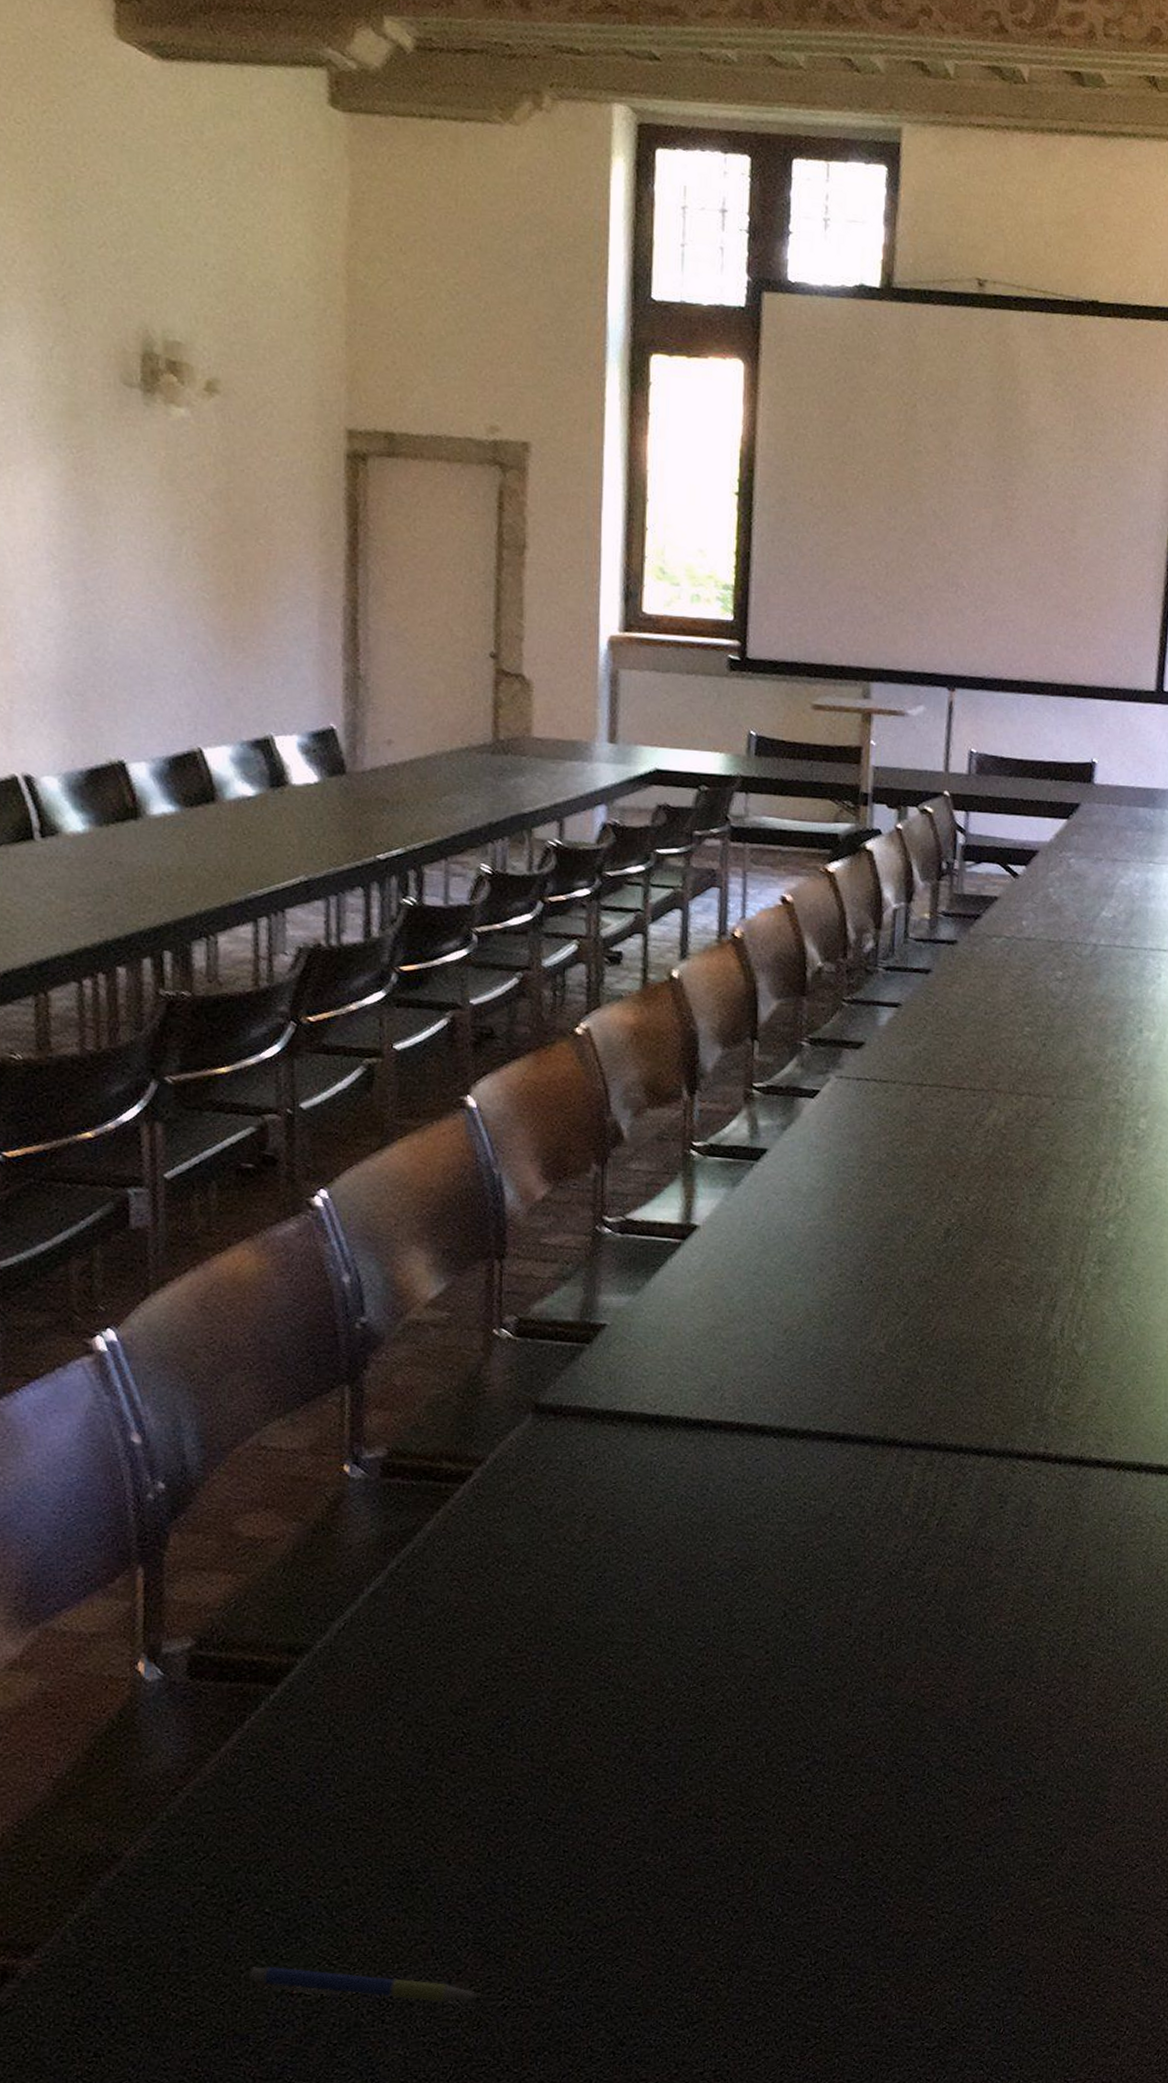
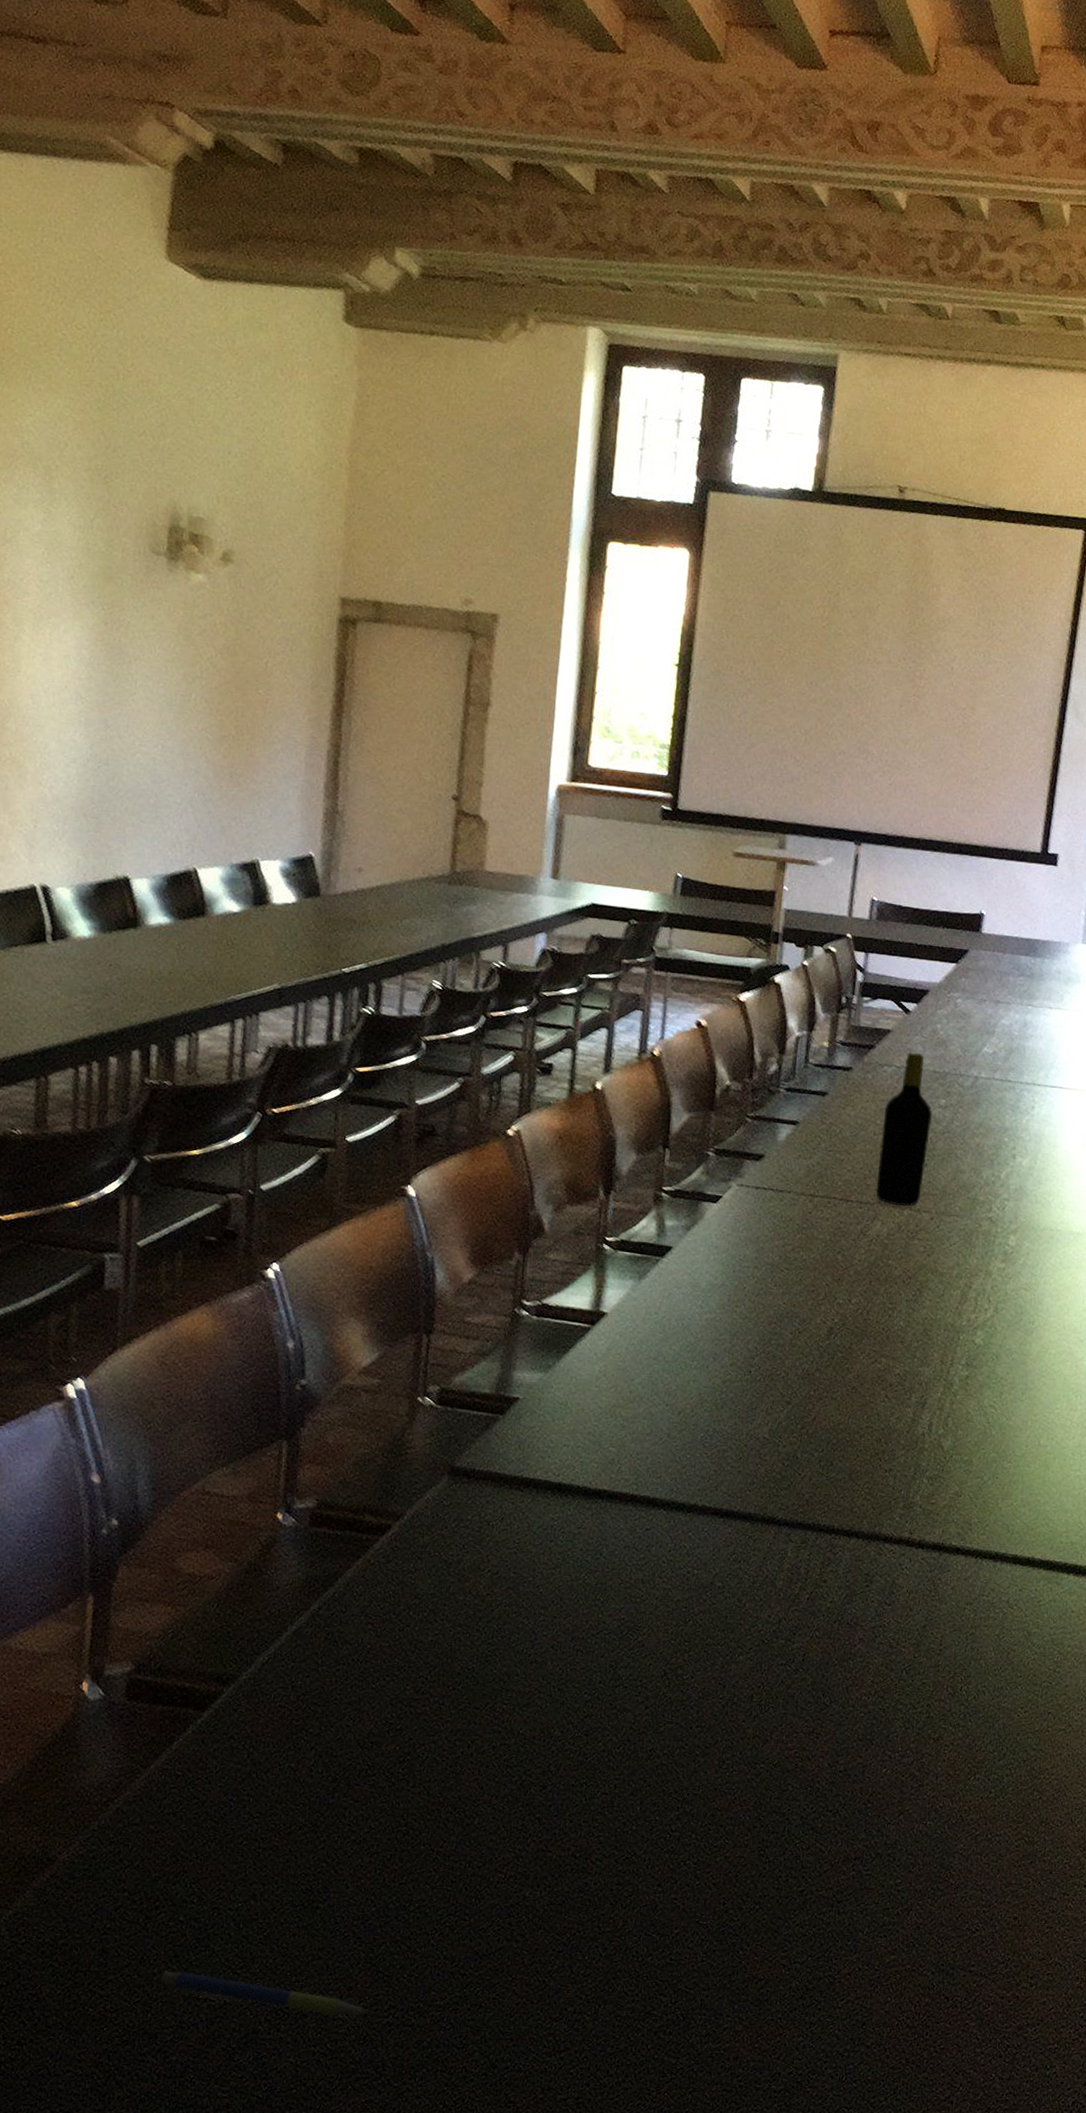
bottle: none [990,920,1049,1092] -> present [875,1052,932,1207]

